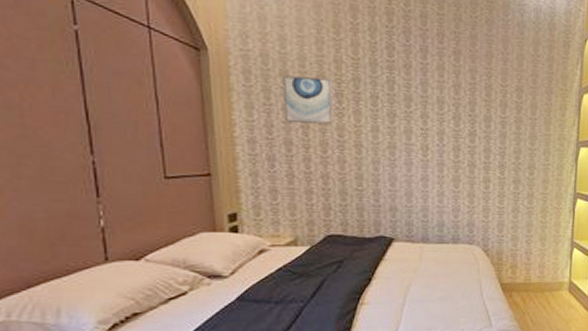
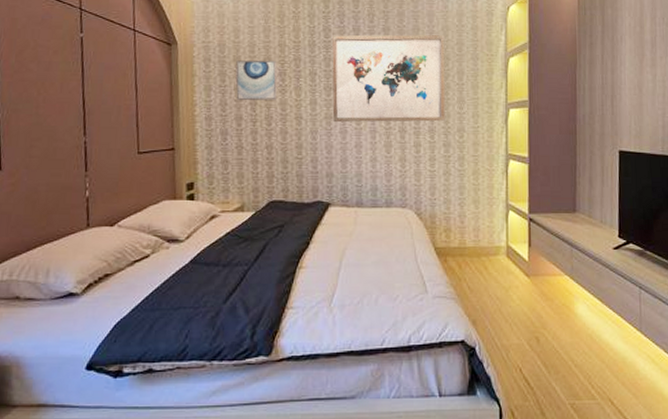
wall art: none [396,54,519,157] -> present [332,34,445,122]

